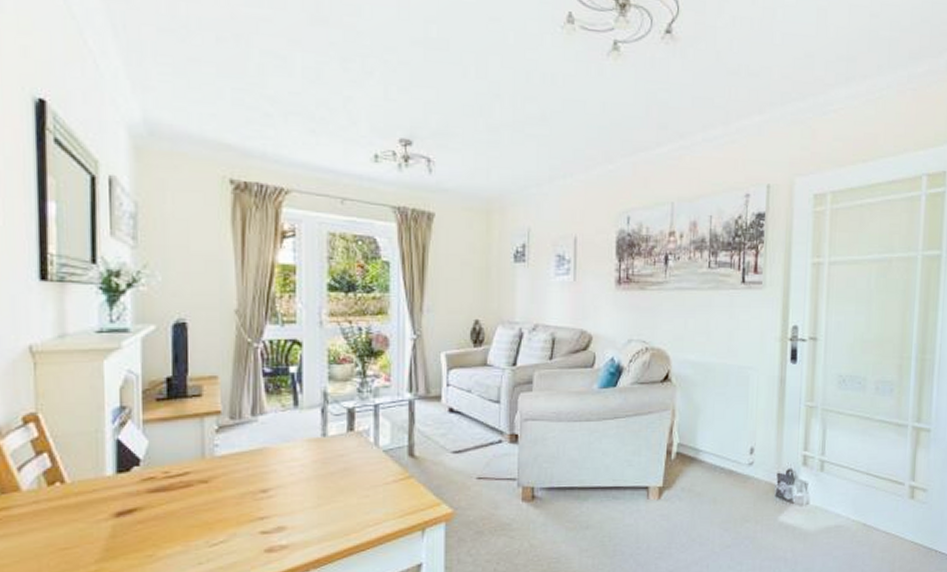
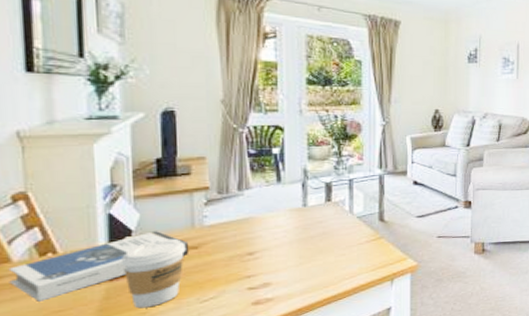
hardback book: none [17,461,199,537] -> present [8,231,190,302]
coffee cup: none [129,470,196,550] -> present [122,238,186,309]

